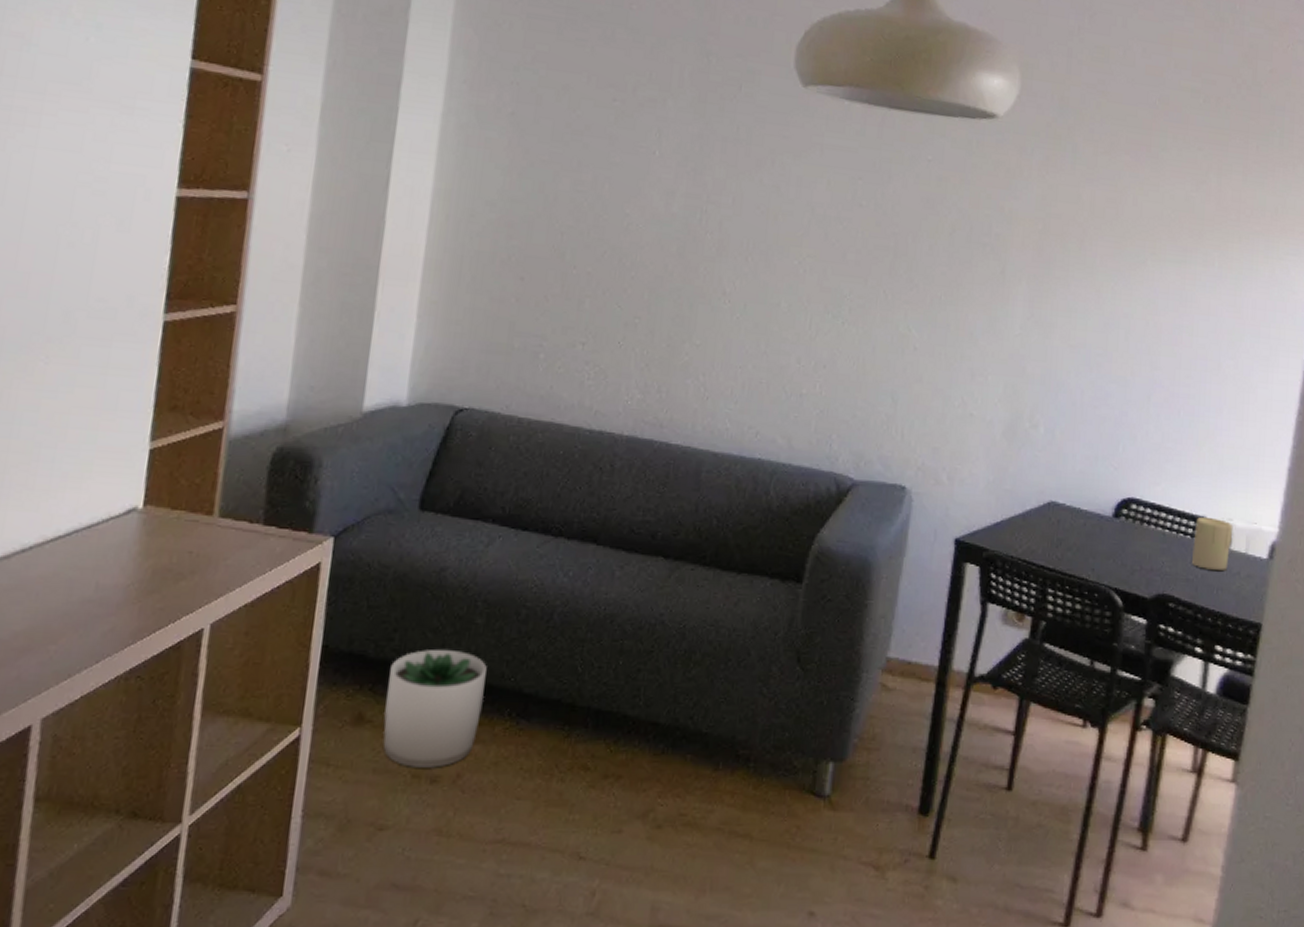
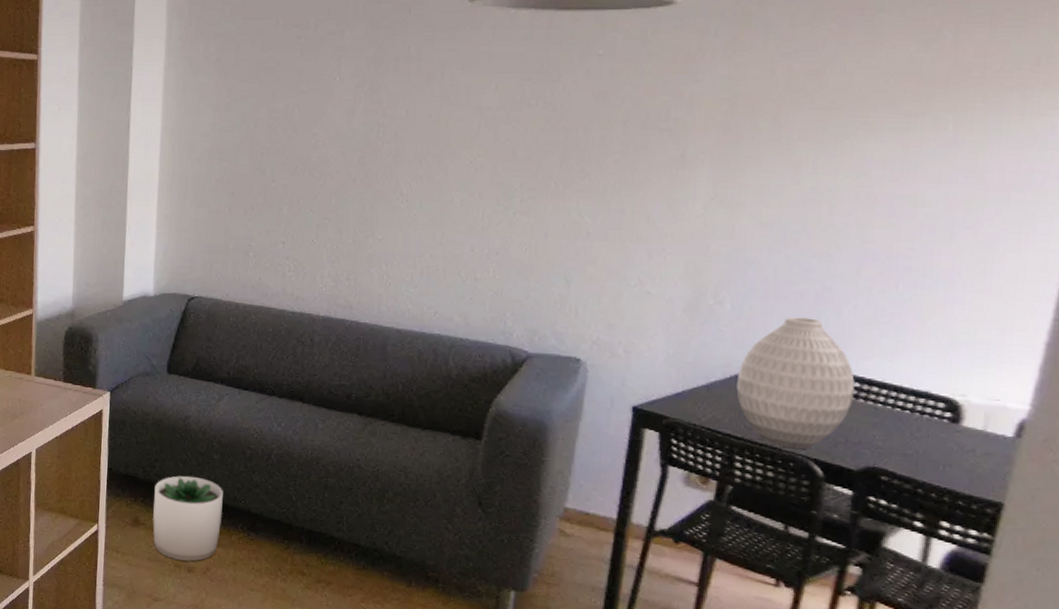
vase: none [1049,442,1147,580] -> present [736,317,855,450]
candle: present [1191,516,1233,572] -> none [910,392,968,448]

